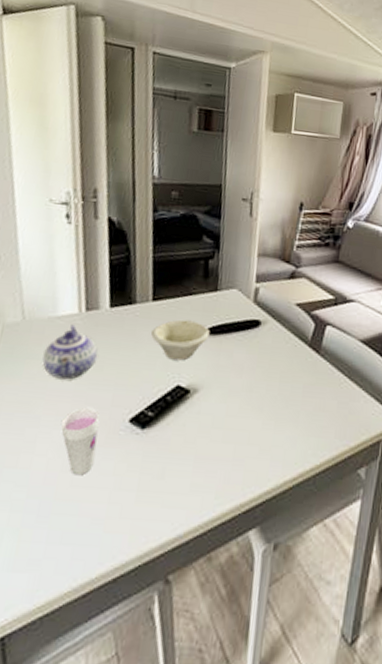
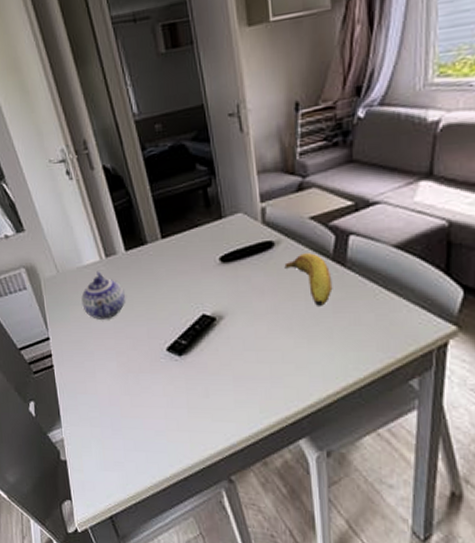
cup: present [60,408,100,476] -> none [110,342,146,398]
bowl: present [150,319,210,361] -> none [166,251,223,292]
fruit: none [266,336,306,389] -> present [284,253,333,306]

